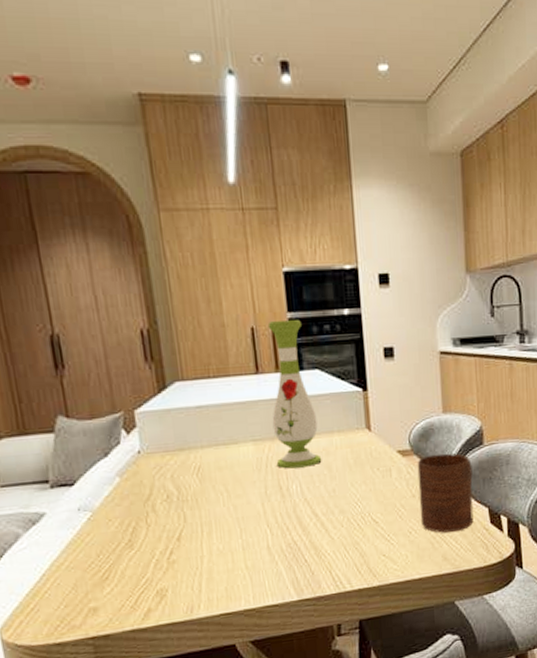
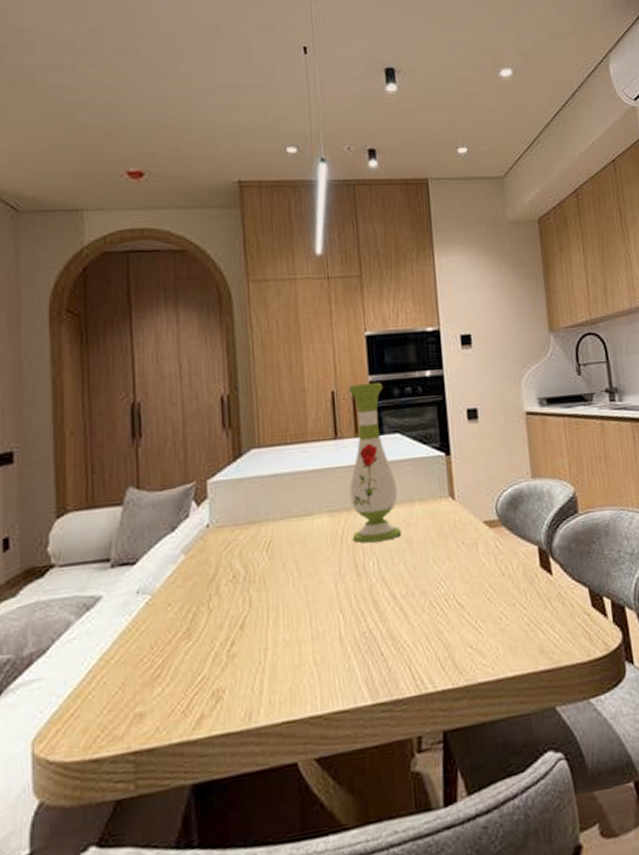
cup: present [417,453,474,533] -> none [505,523,572,619]

